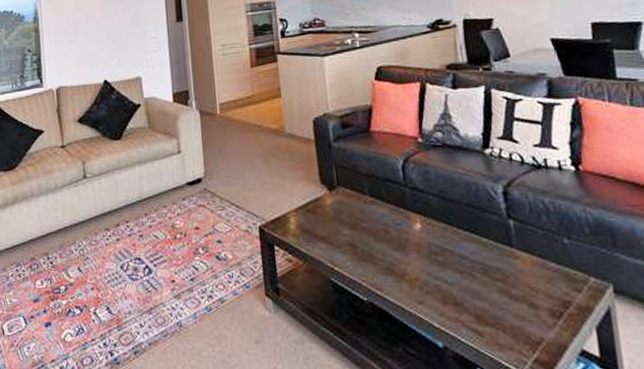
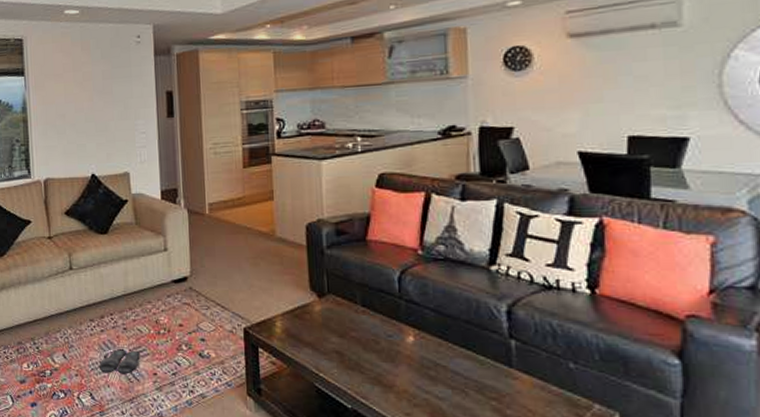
slippers: none [116,257,158,284] -> present [100,349,140,374]

